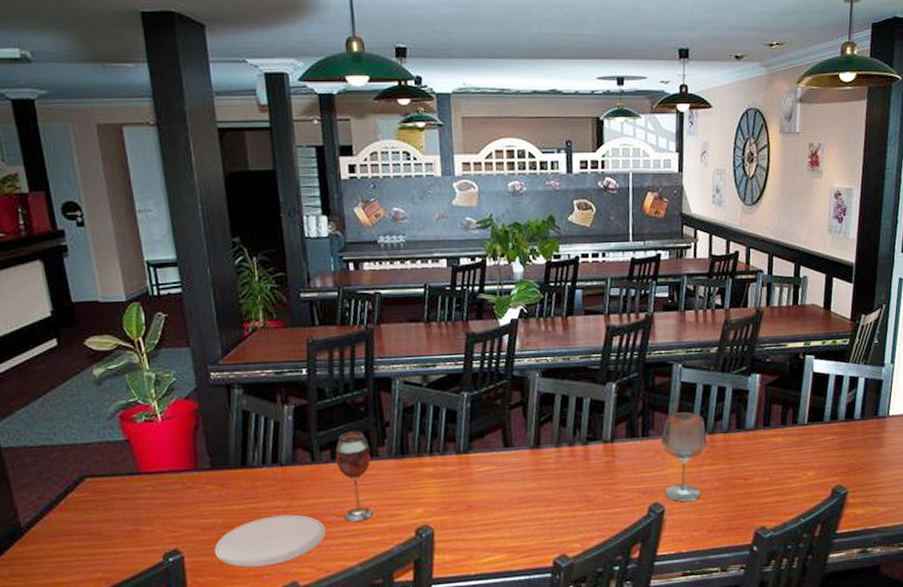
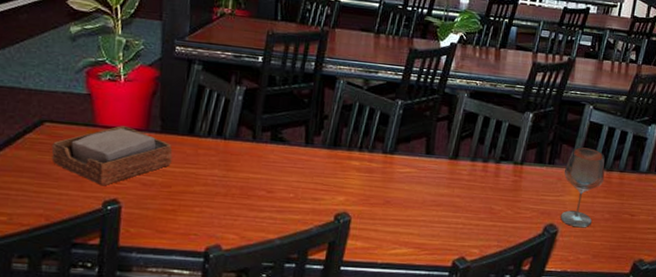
napkin holder: none [97,468,229,538] -> present [51,126,173,186]
plate: present [214,514,326,568] -> none [150,182,255,228]
wineglass: present [335,431,373,521] -> none [273,118,307,200]

